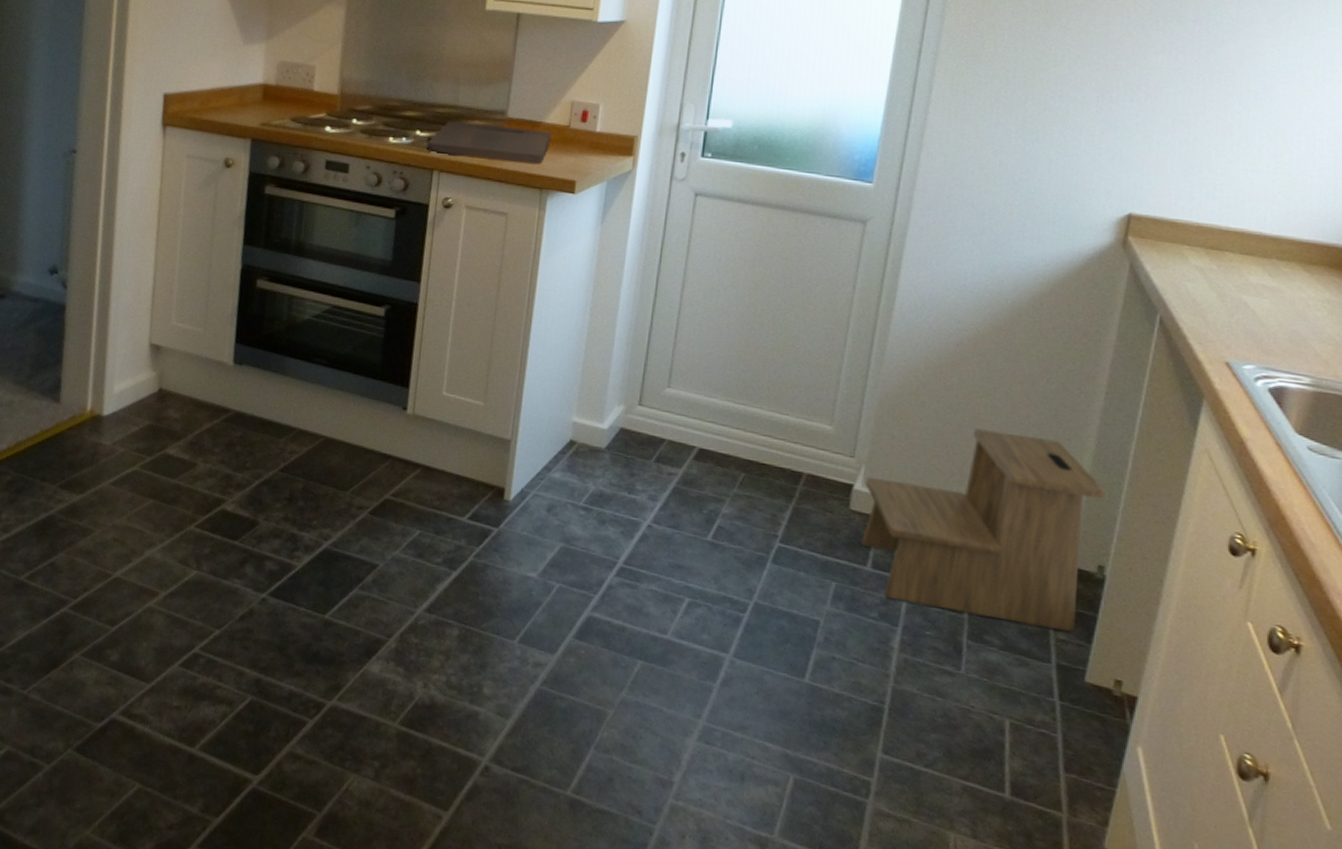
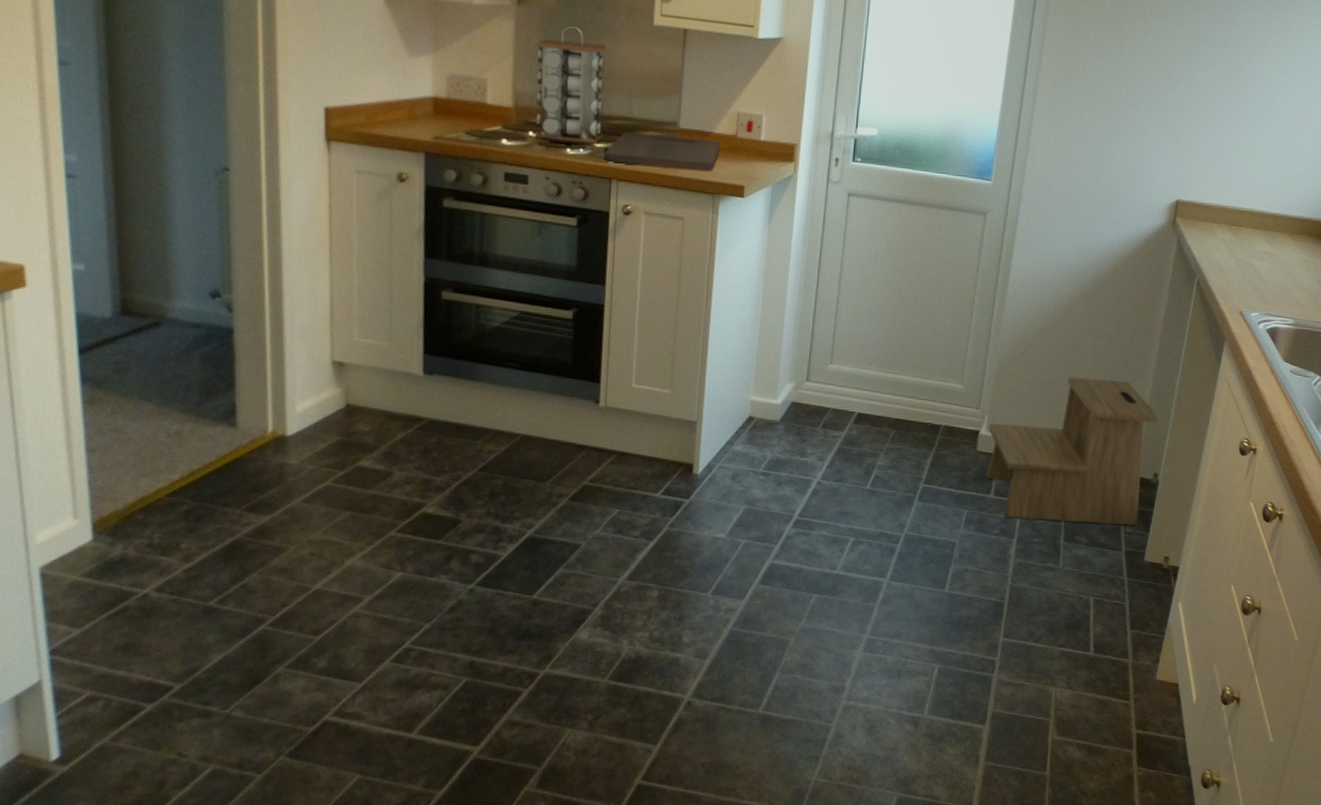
spice rack: none [358,11,435,135] -> present [535,25,606,146]

